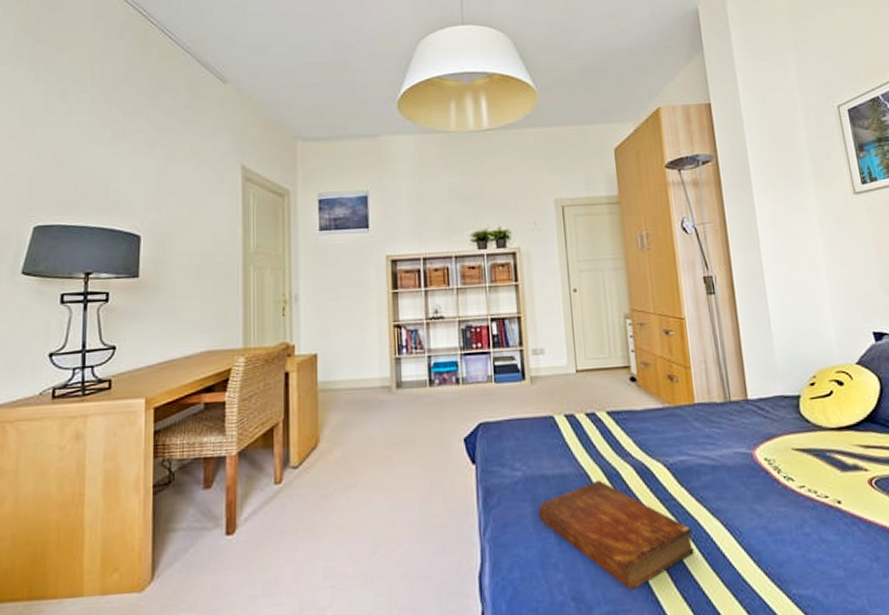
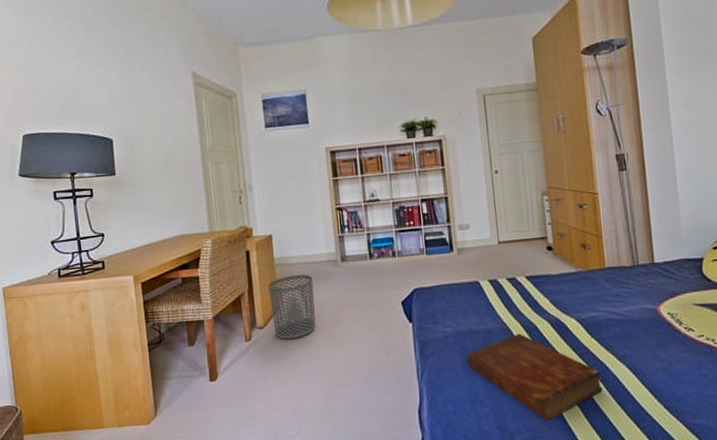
waste bin: none [308,402,362,483] -> present [268,274,316,340]

